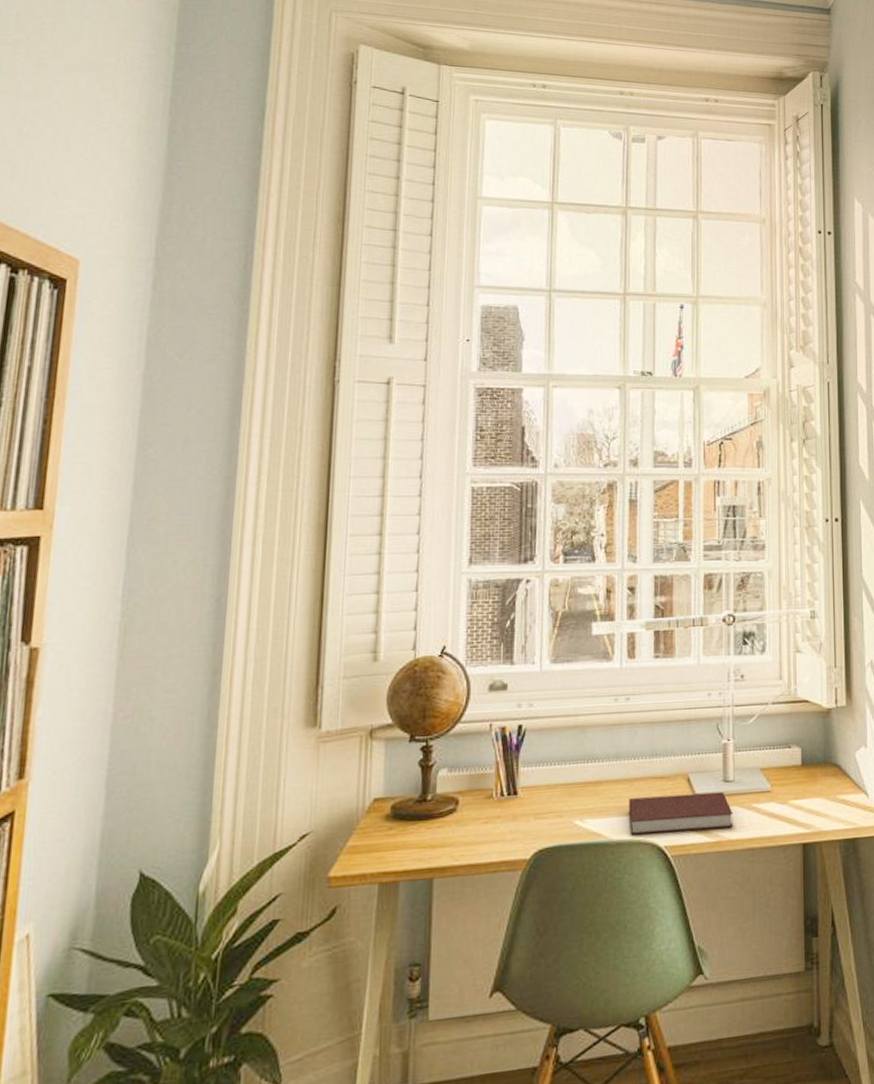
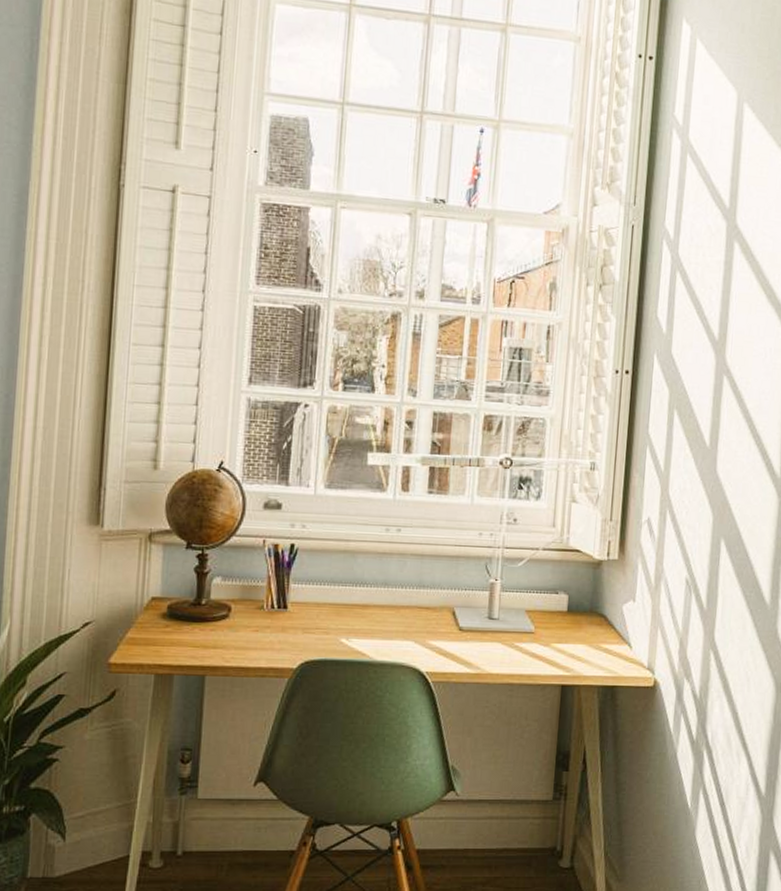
notebook: present [628,791,733,836] -> none [393,624,496,662]

